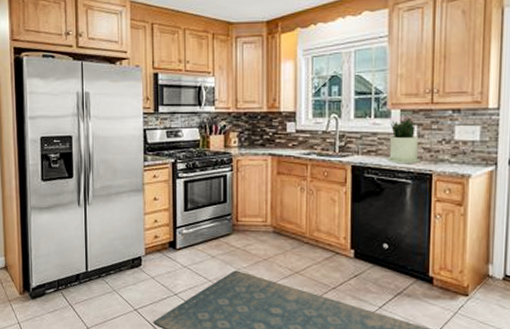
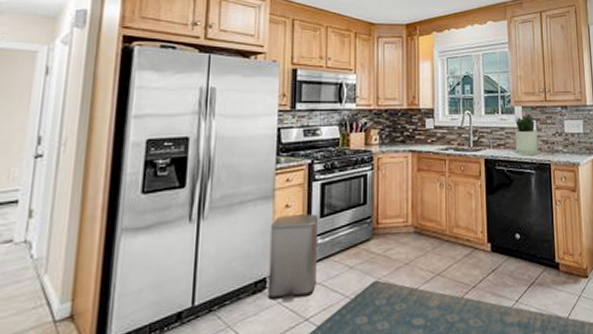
pedal bin: none [142,207,183,278] -> present [267,214,318,301]

